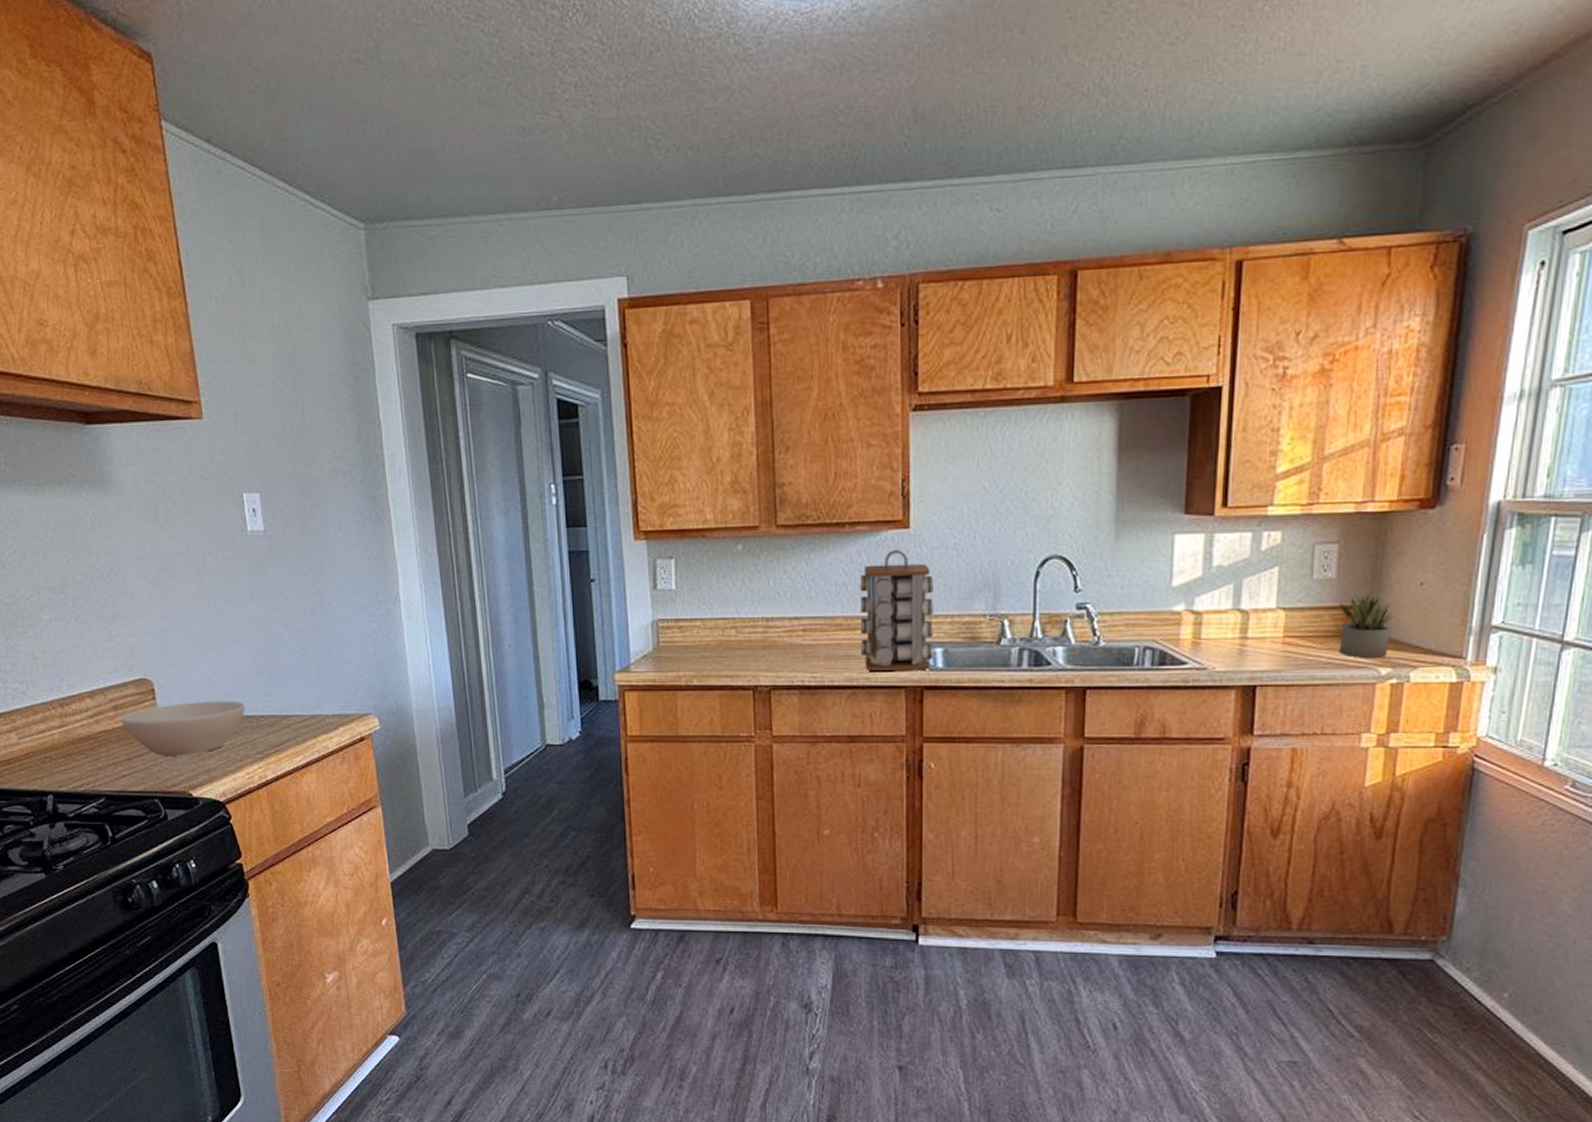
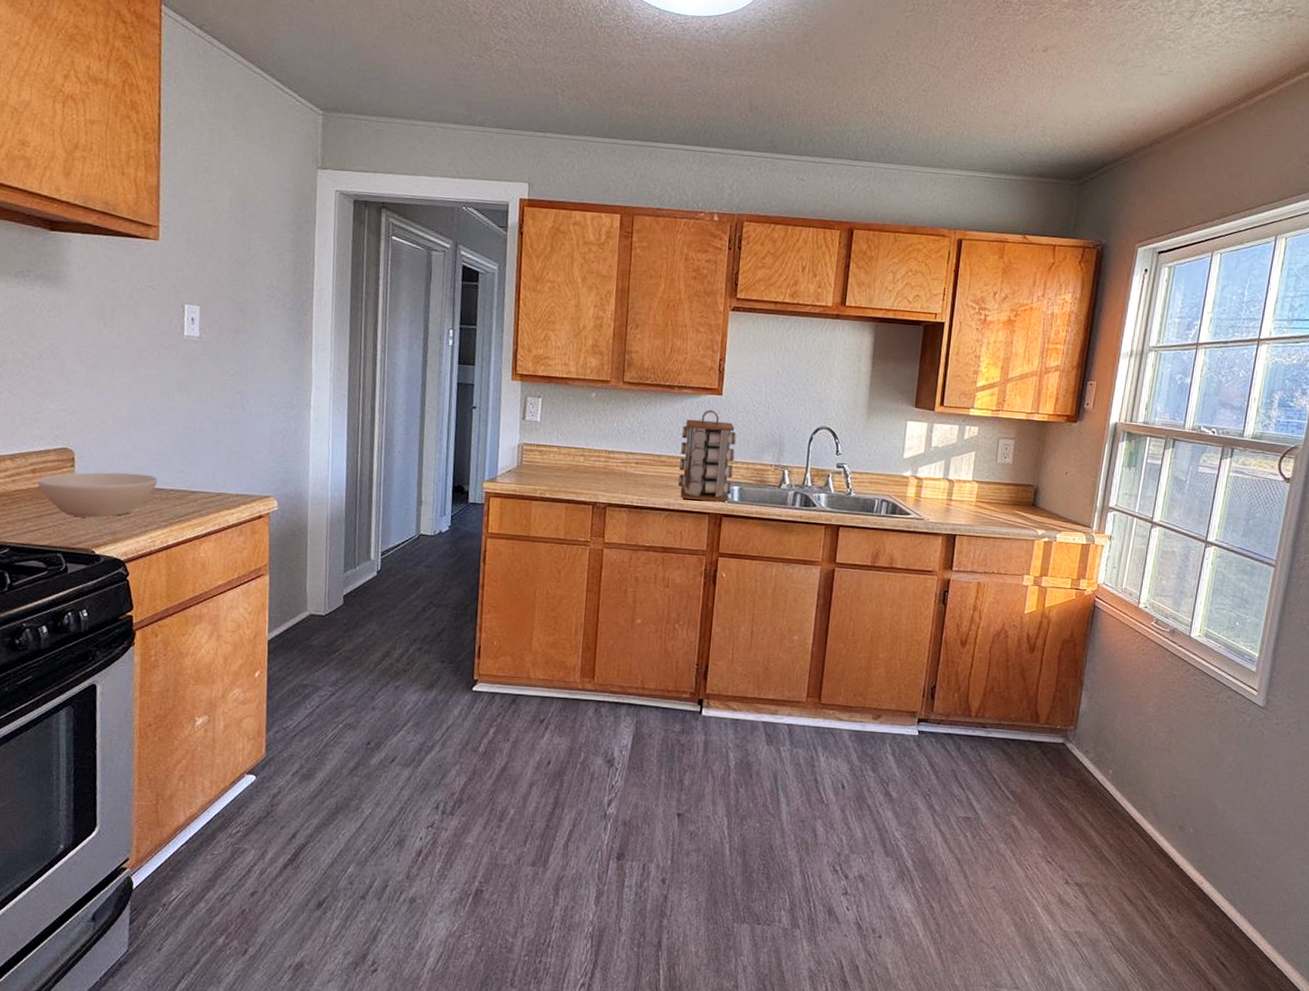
succulent plant: present [1338,591,1396,658] -> none [1011,475,1049,523]

